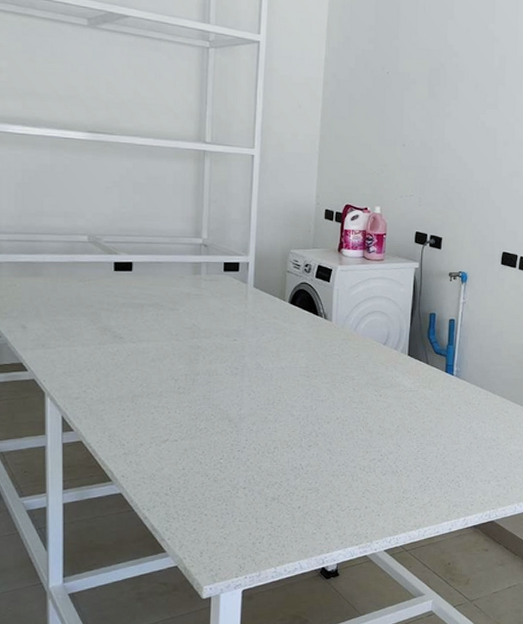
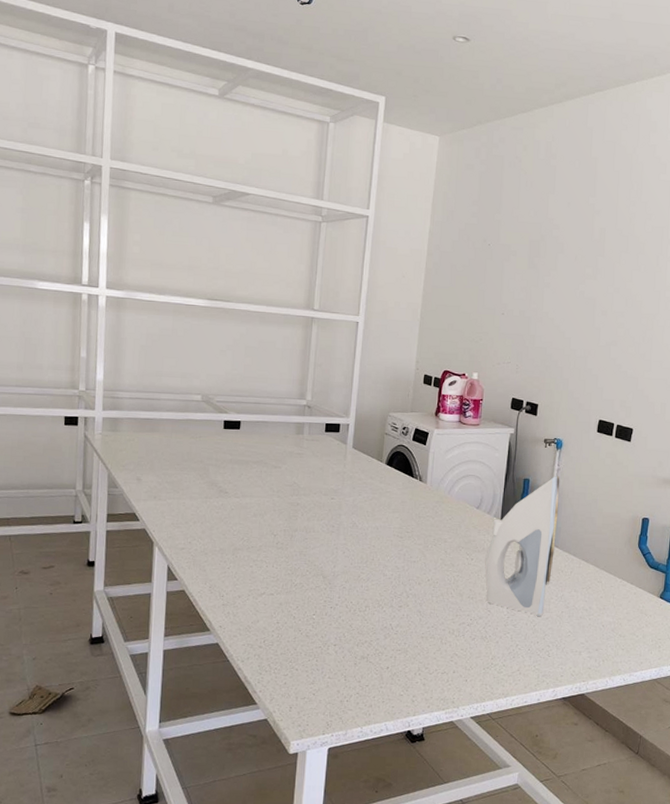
iron: none [392,308,466,449] -> present [484,475,560,617]

